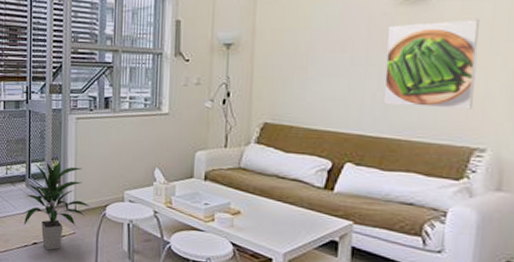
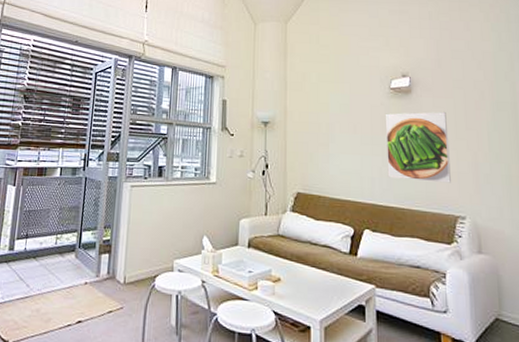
indoor plant: present [23,162,91,251] -> none [68,230,140,330]

